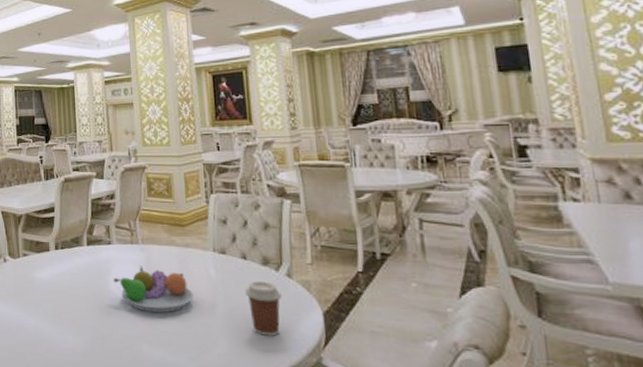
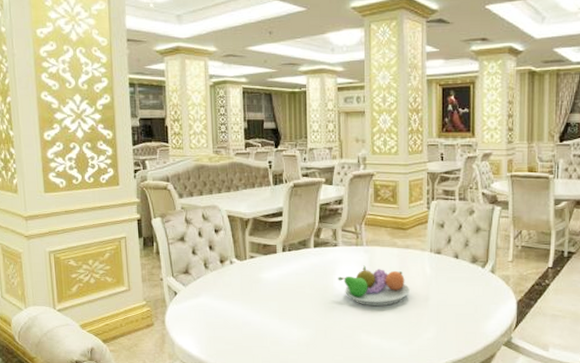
coffee cup: present [245,281,282,336] -> none [455,277,485,322]

